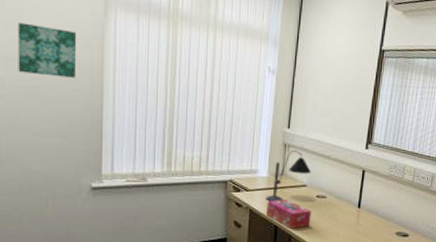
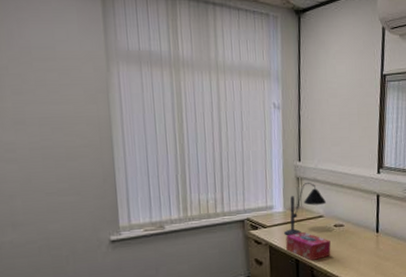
wall art: present [18,22,77,78] -> none [22,85,84,135]

